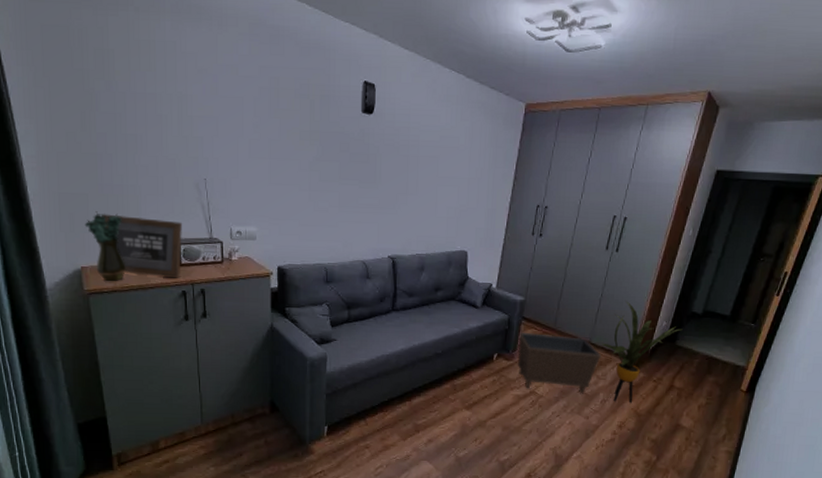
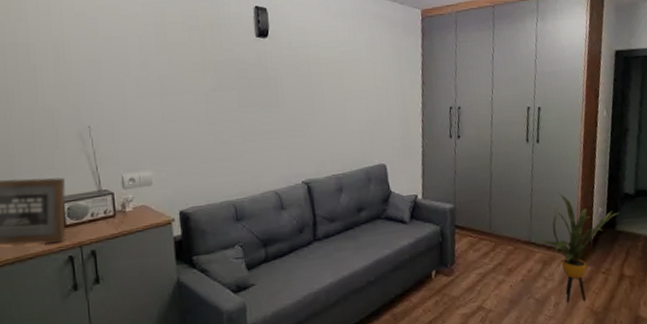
storage basket: present [517,332,602,394] -> none [454,238,545,305]

